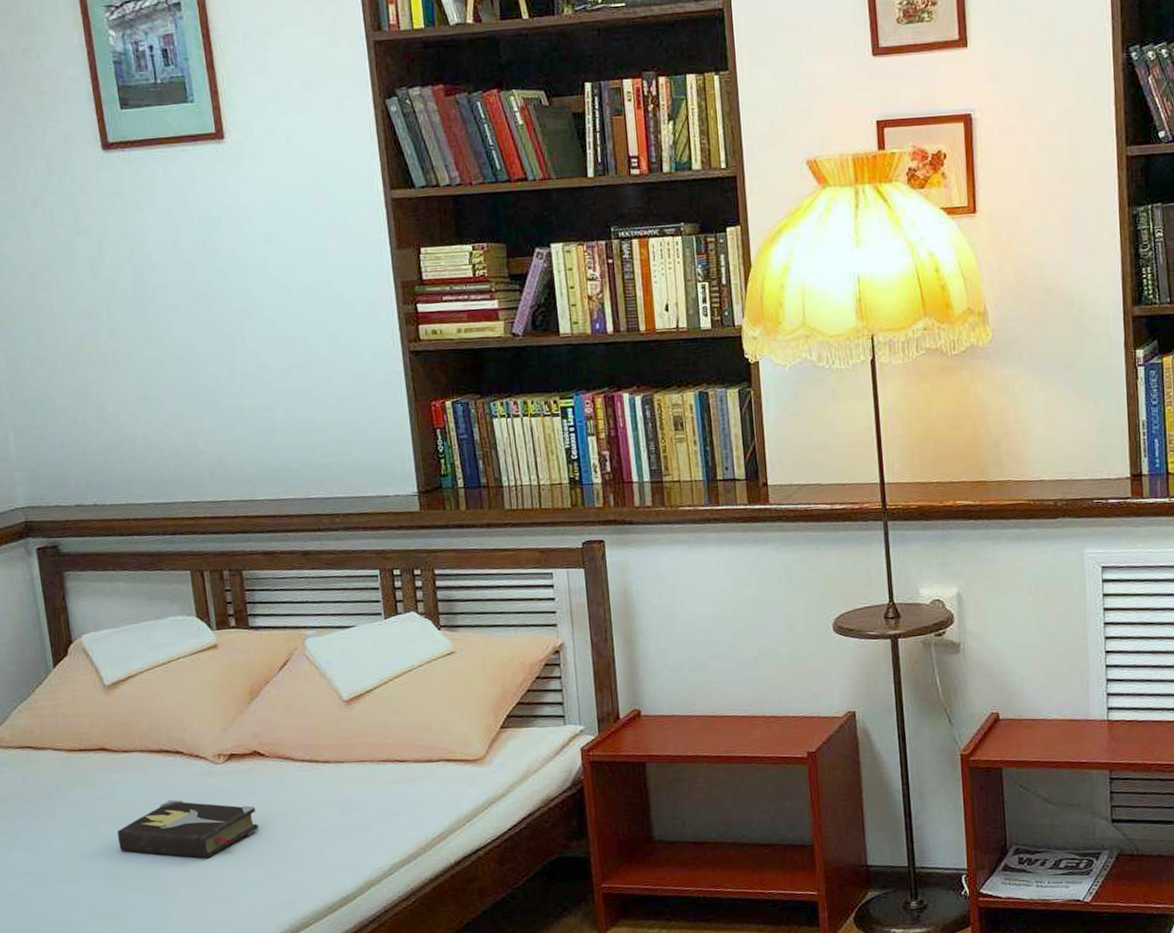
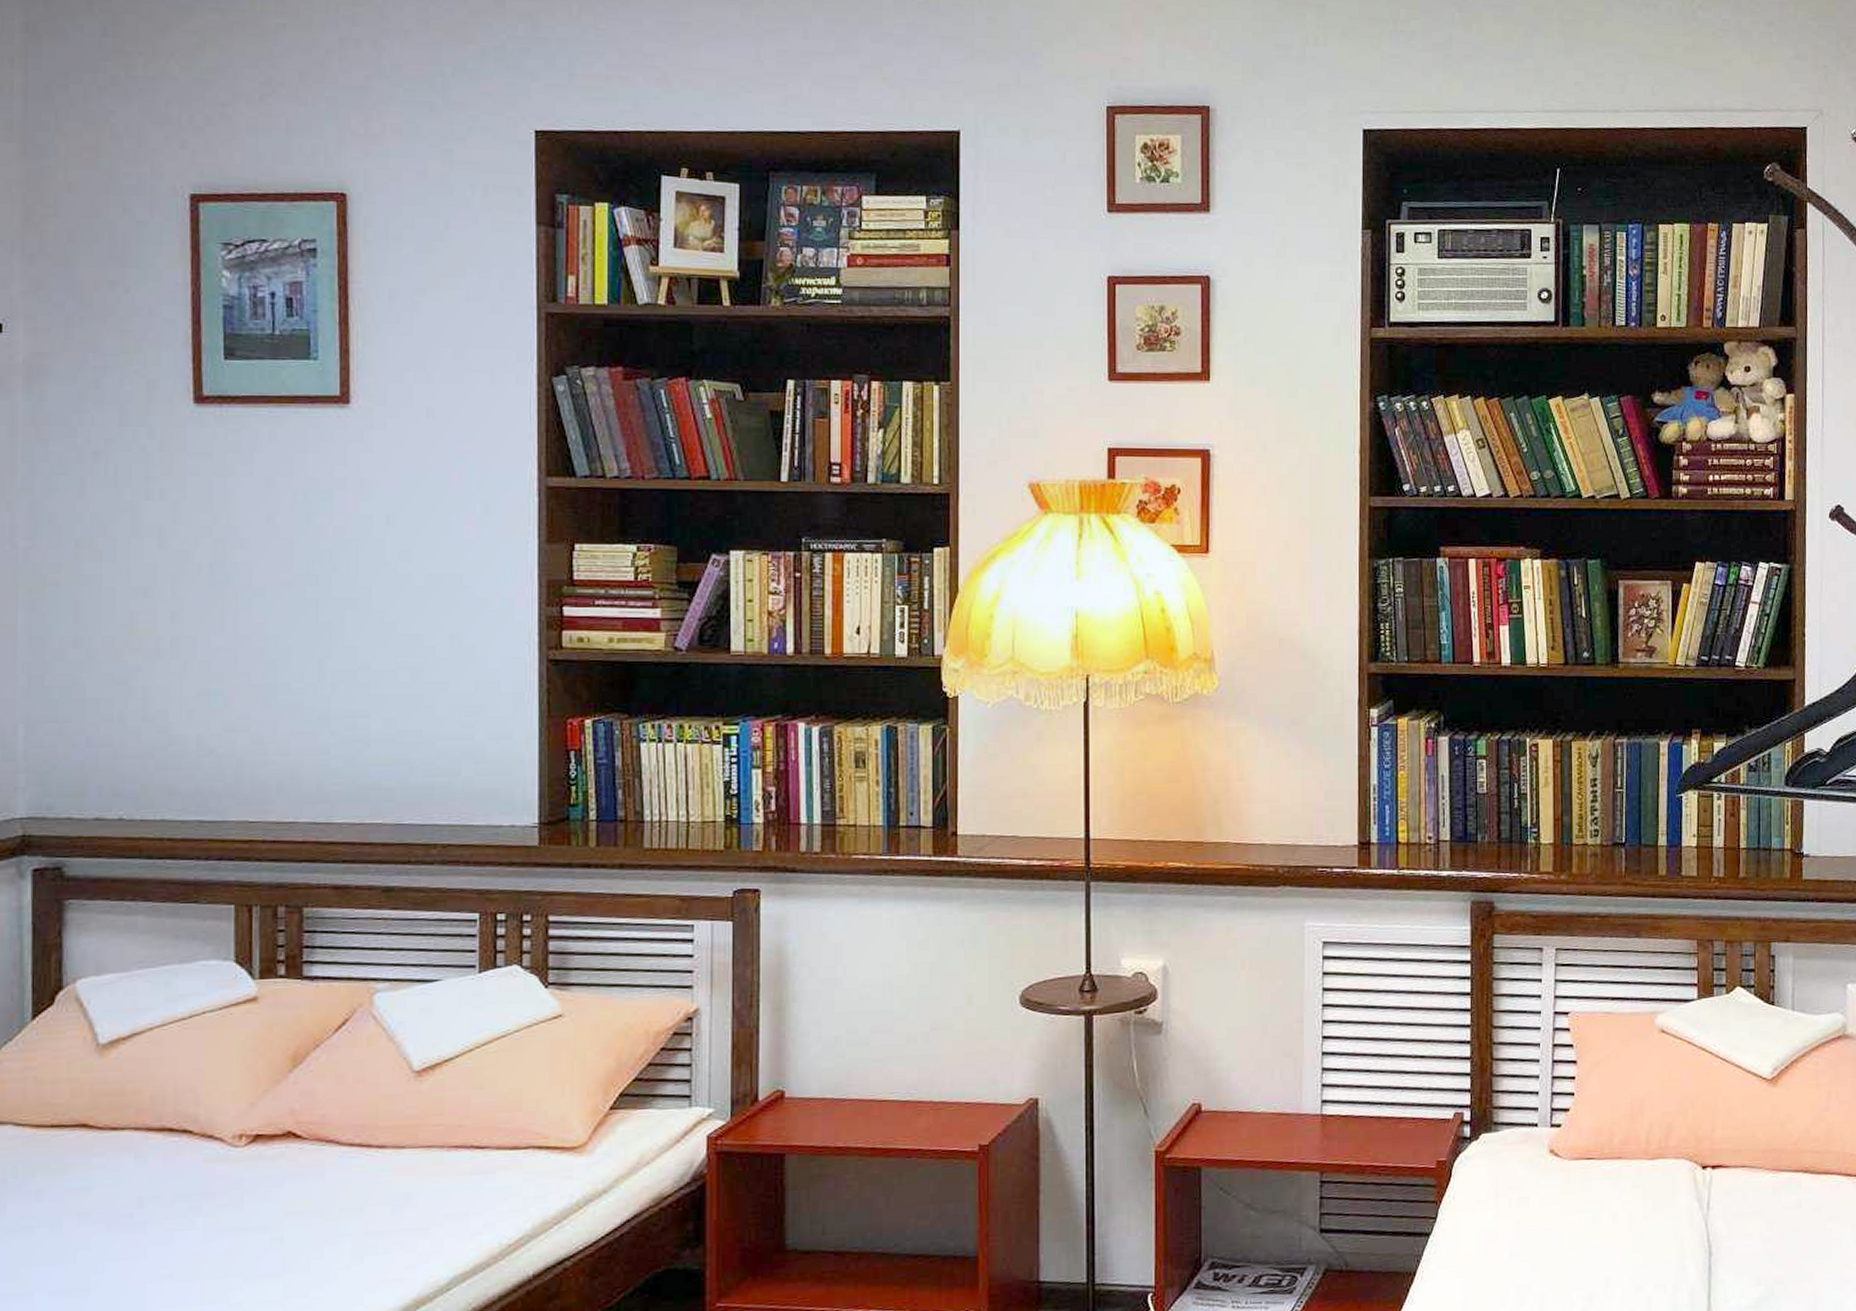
hardback book: present [117,799,259,859] -> none [87,1191,281,1269]

